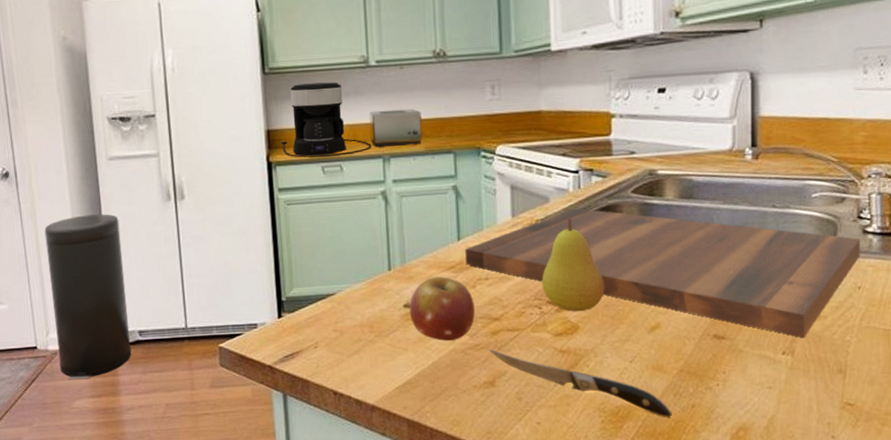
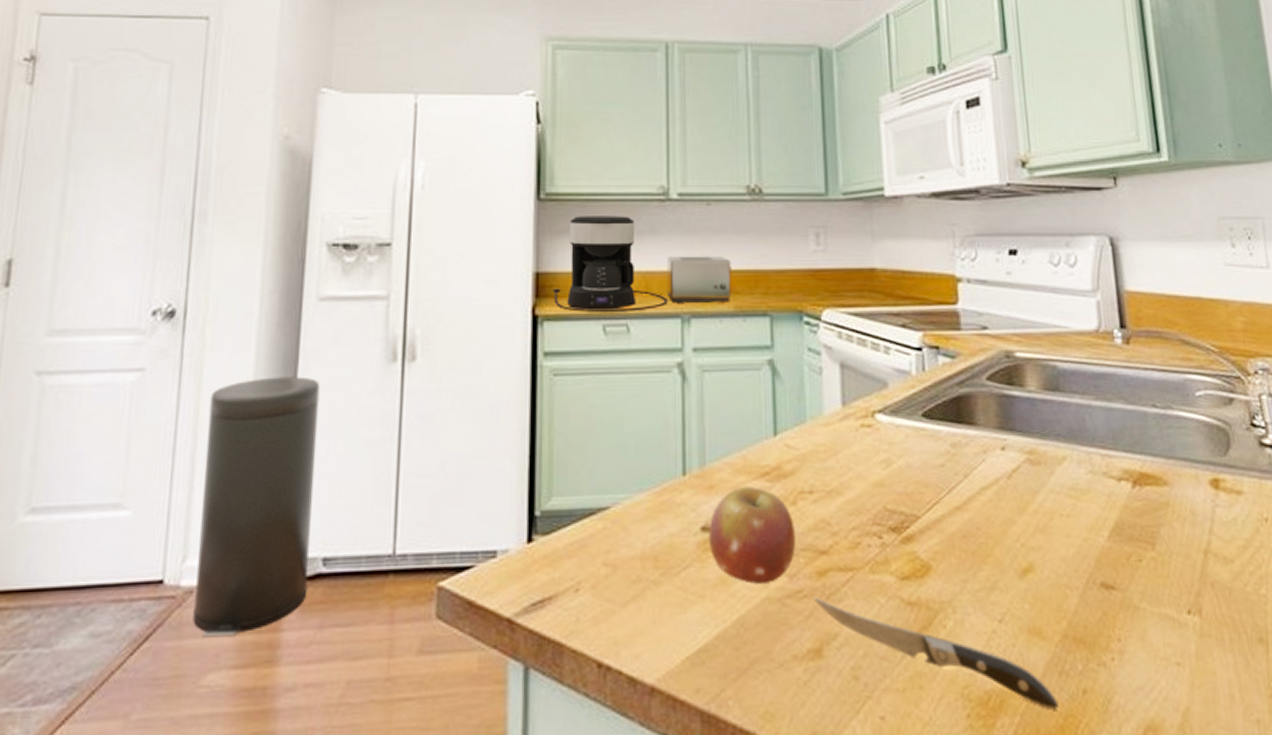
cutting board: present [465,208,861,338] -> none [783,397,1262,591]
fruit: present [541,217,604,311] -> none [881,408,961,543]

